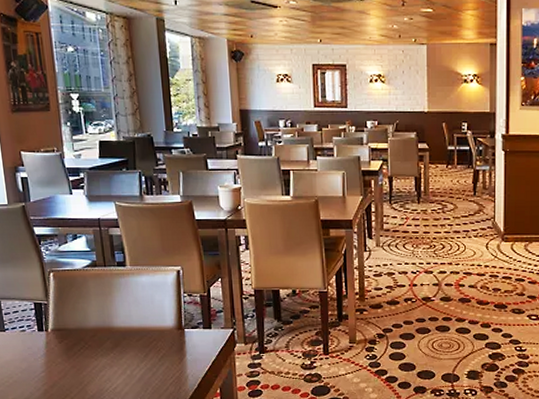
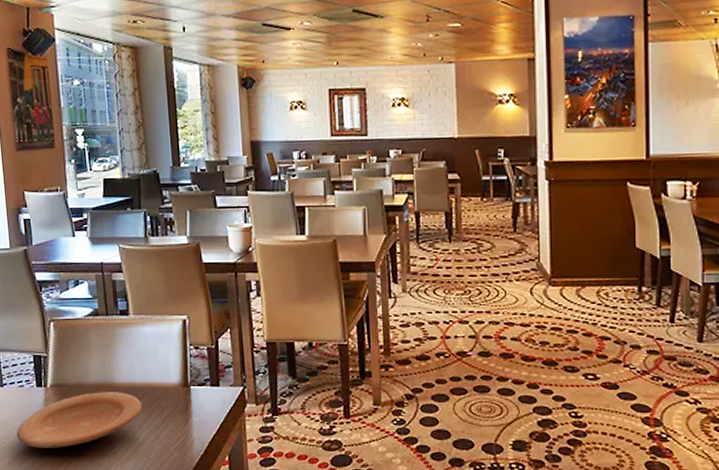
plate: none [19,335,140,386] -> present [16,392,143,448]

